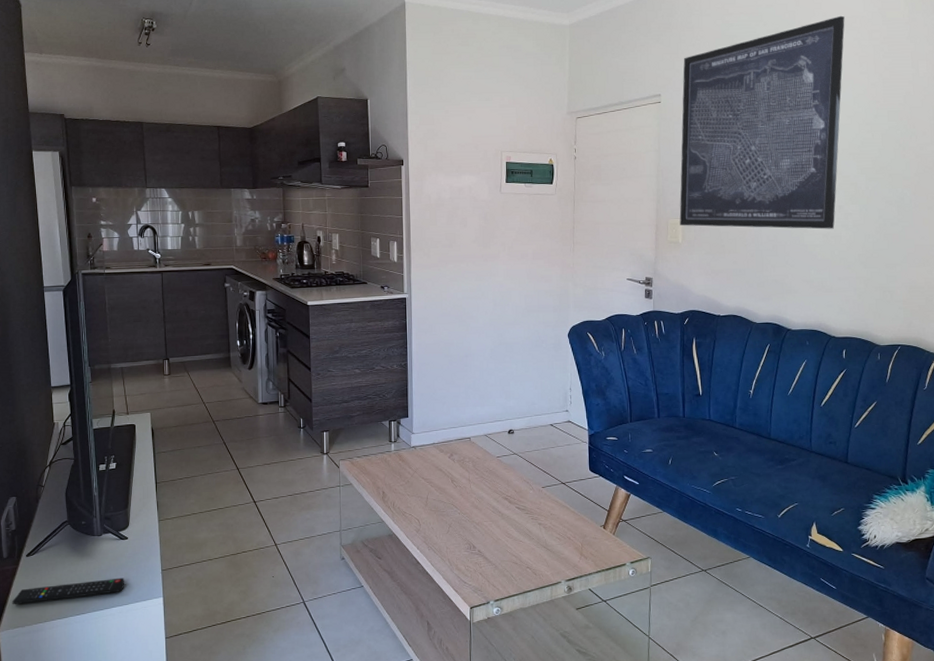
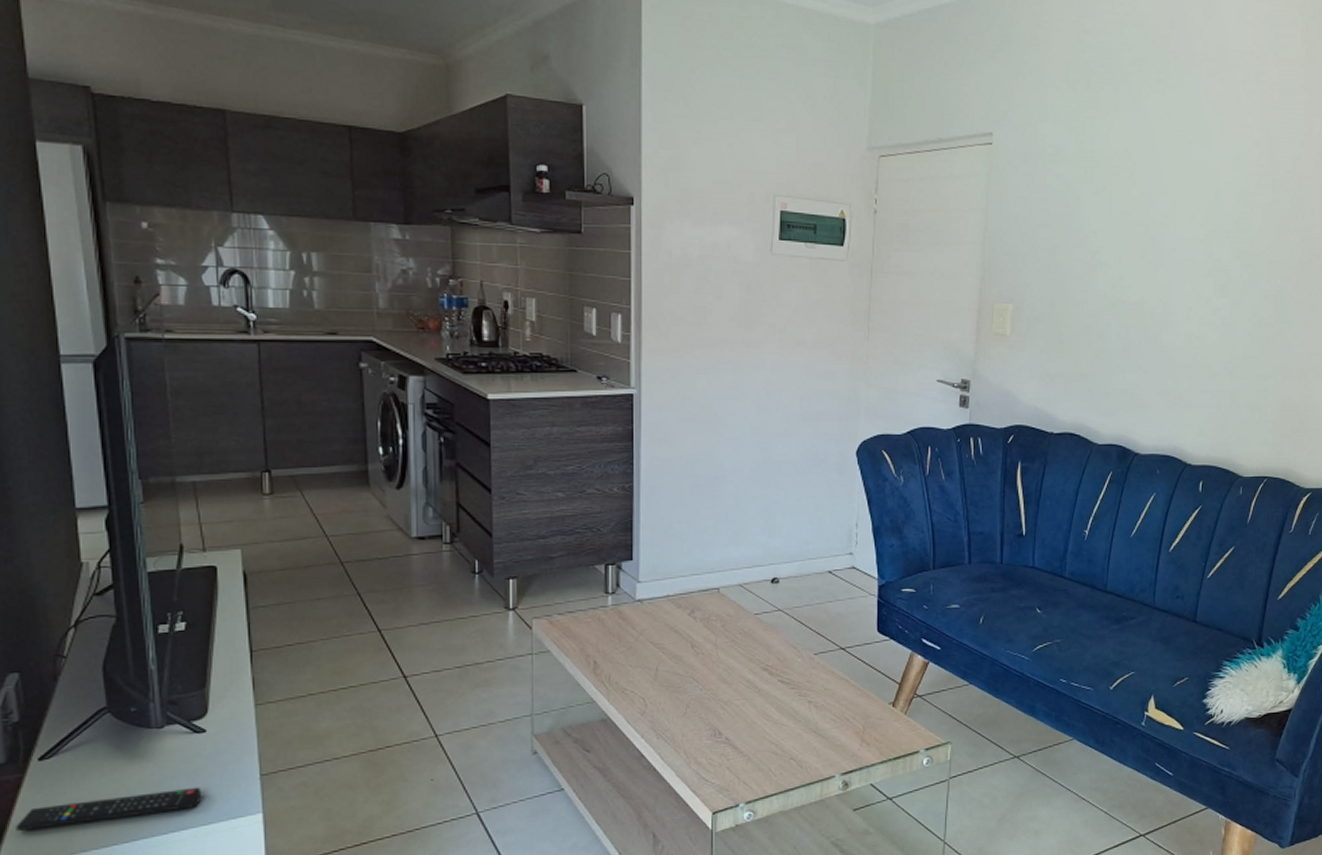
wall art: present [679,15,845,229] -> none [1009,47,1229,327]

